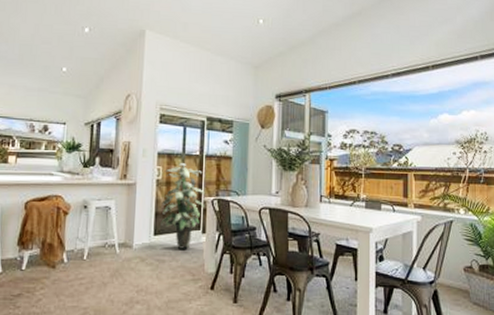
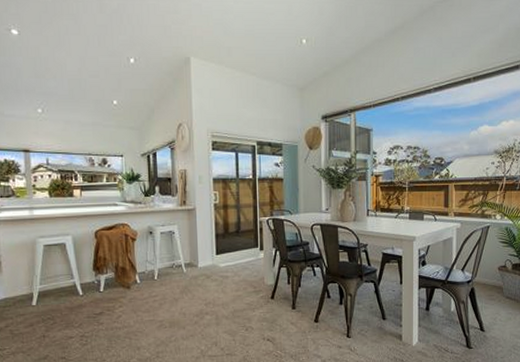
indoor plant: present [160,163,205,249] -> none [221,187,260,265]

